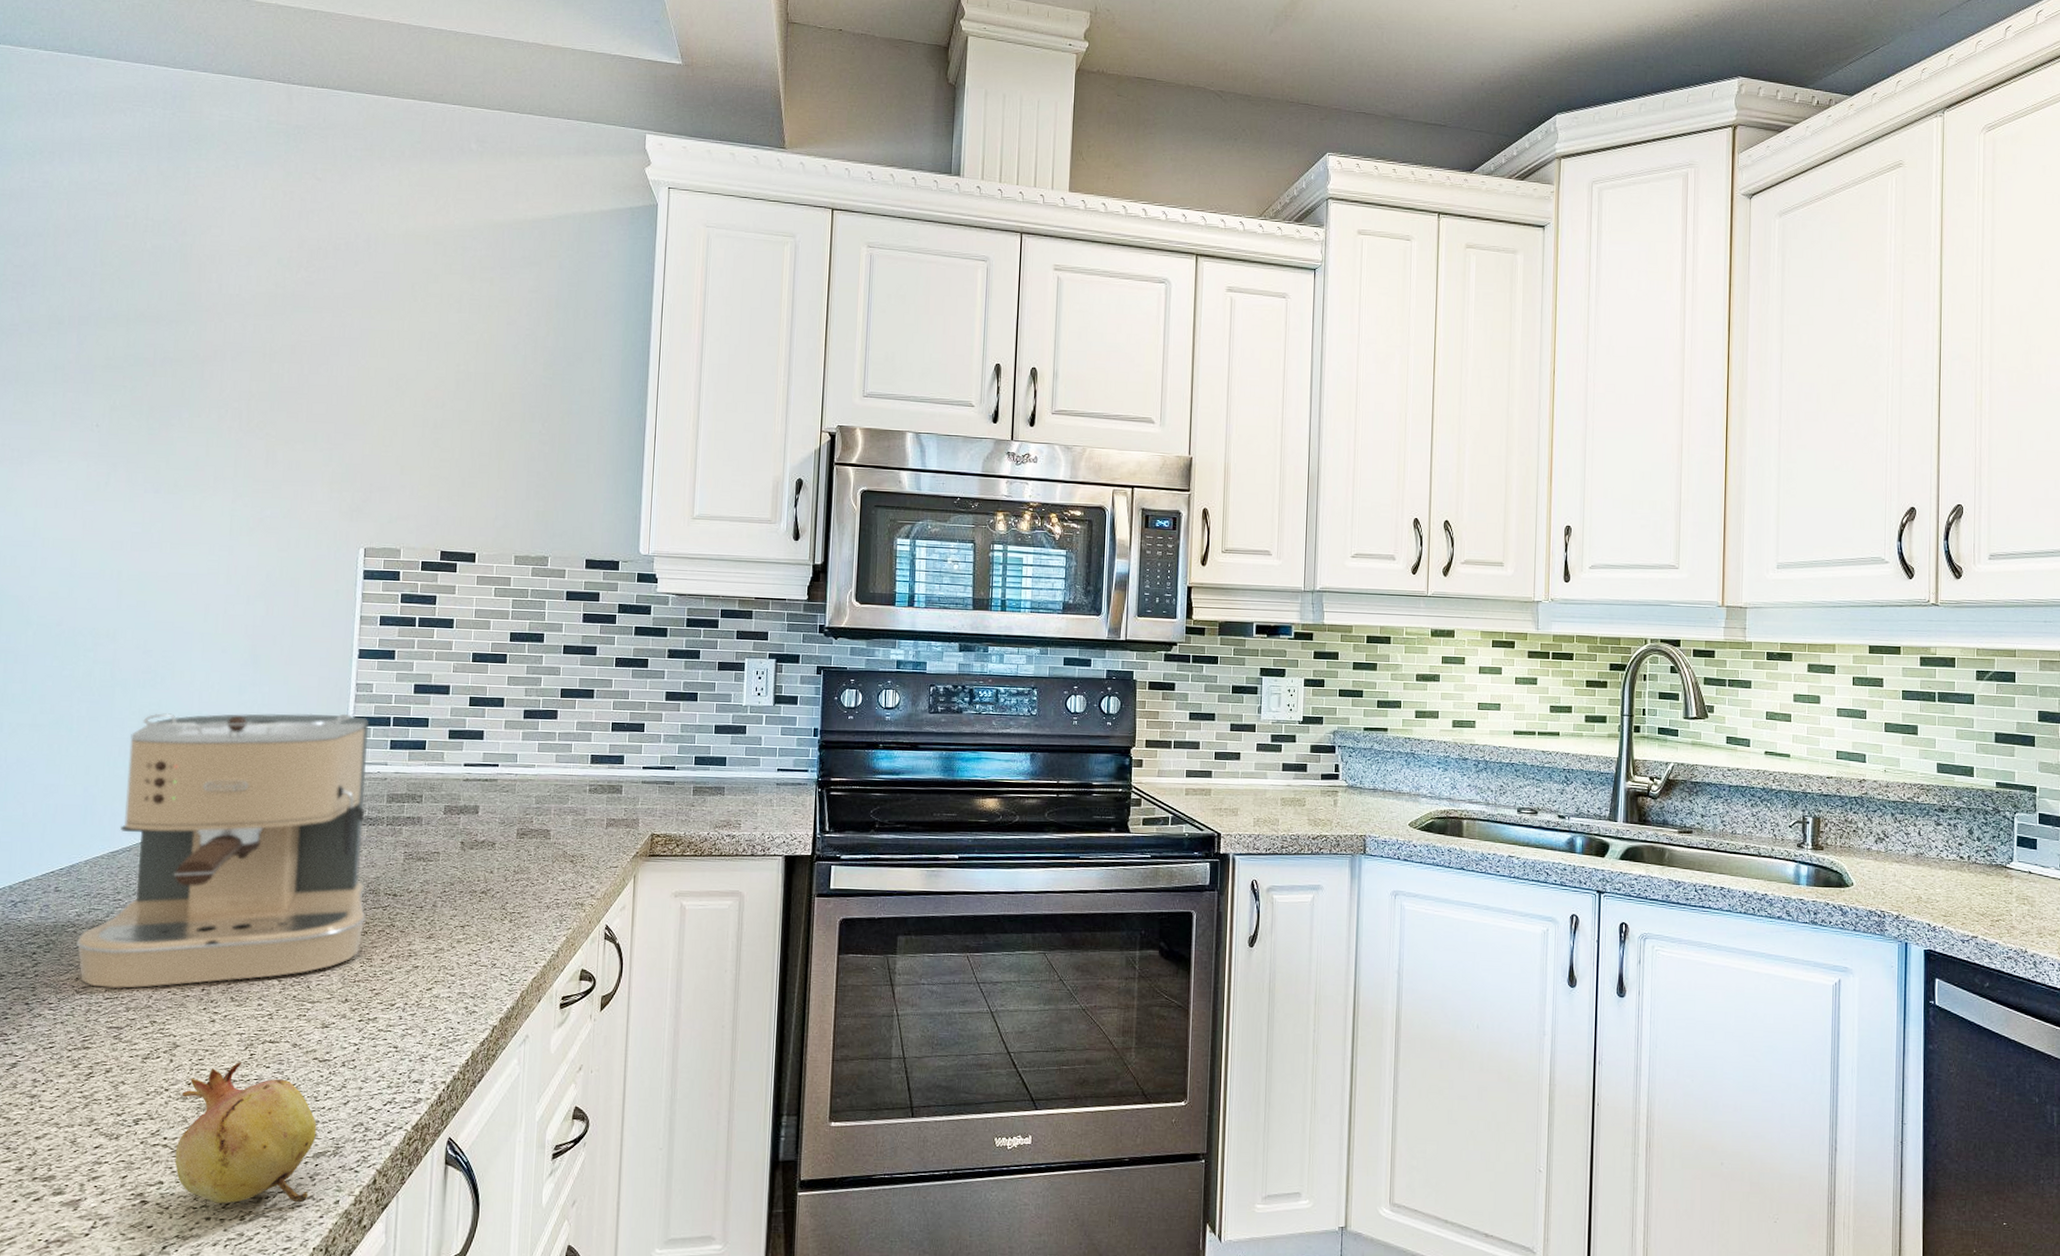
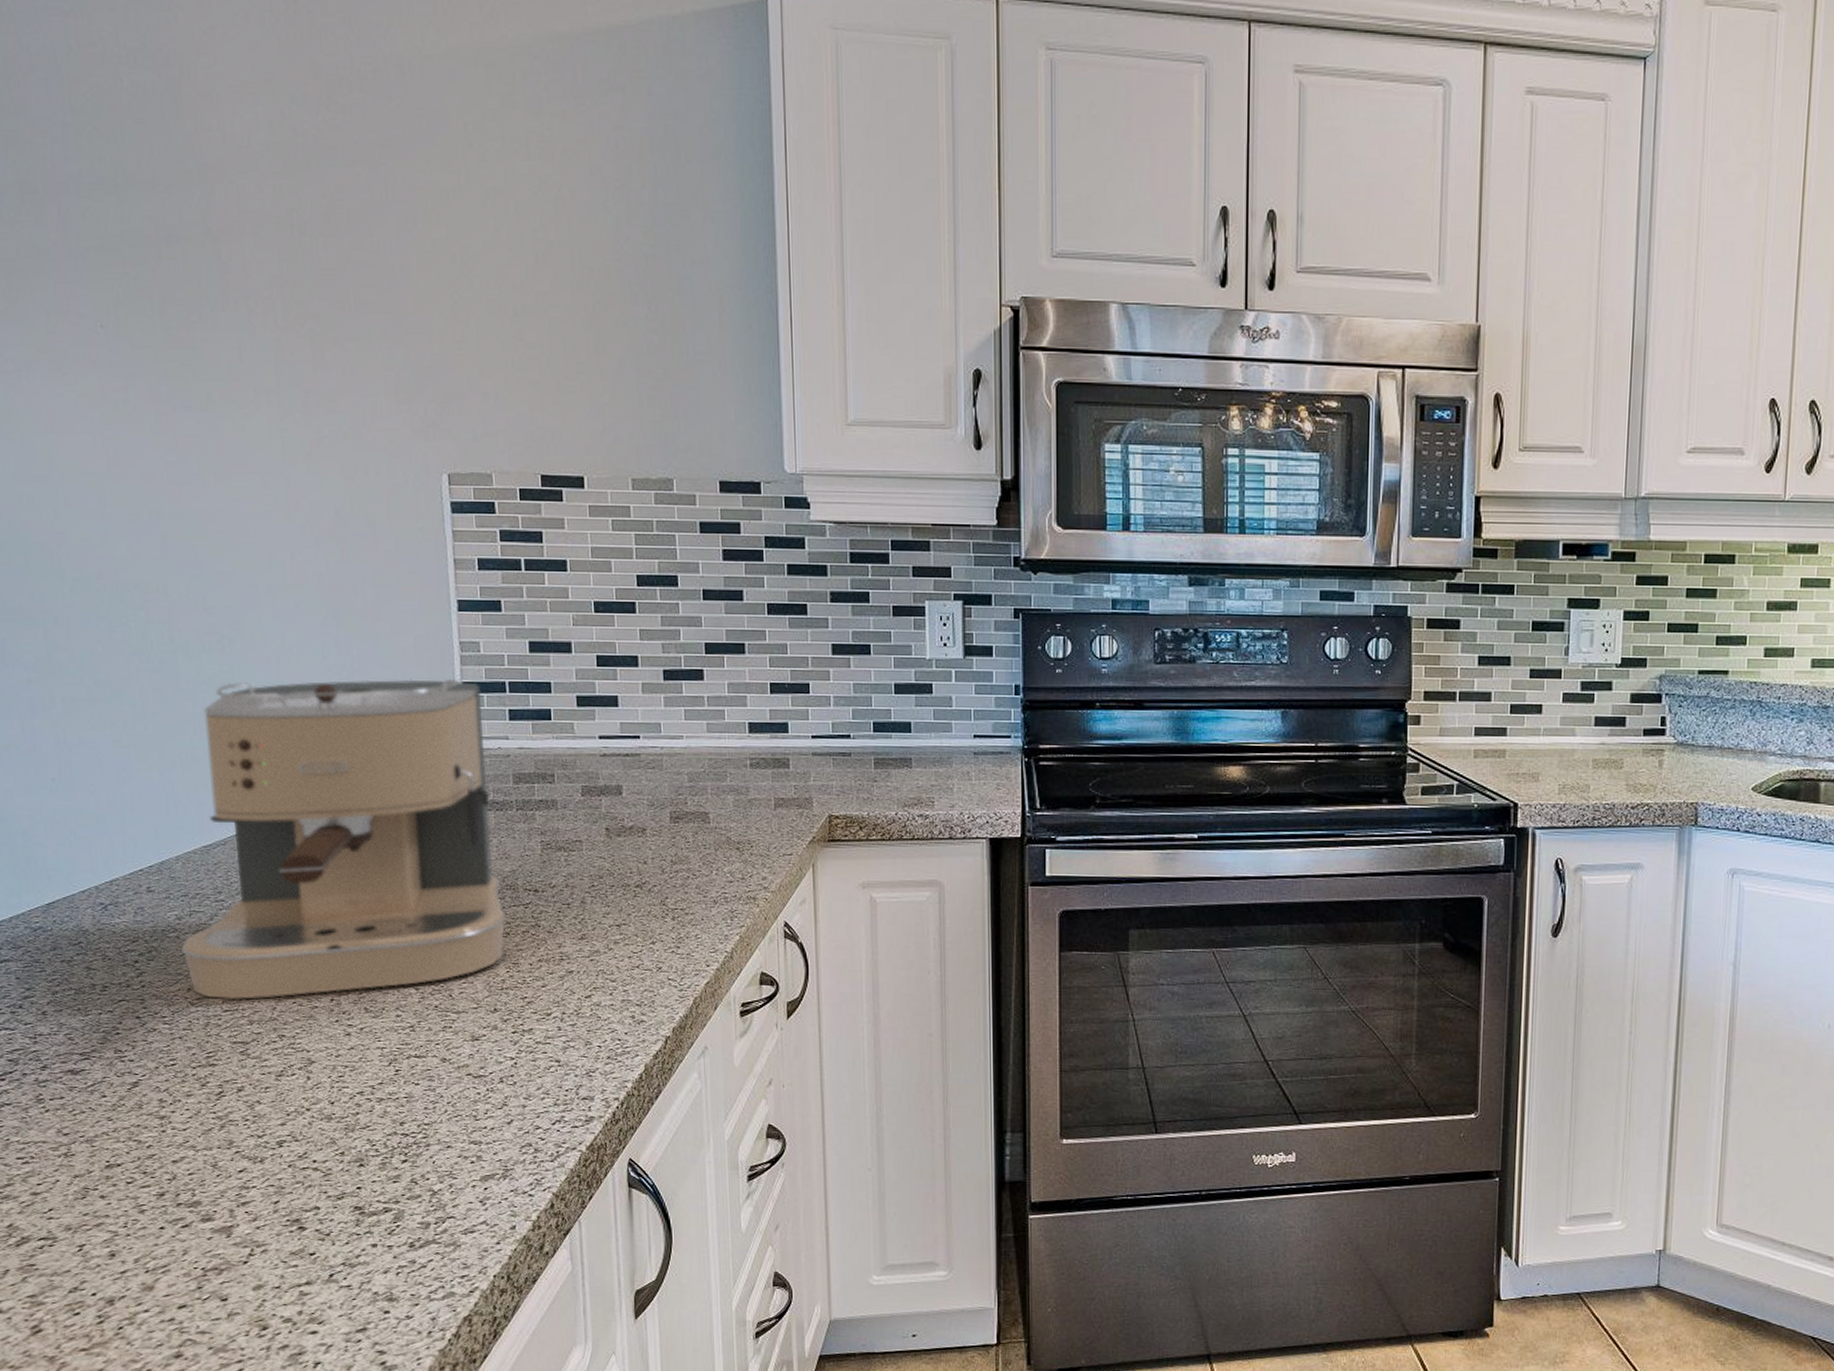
fruit: present [175,1062,317,1204] -> none [325,1079,481,1230]

